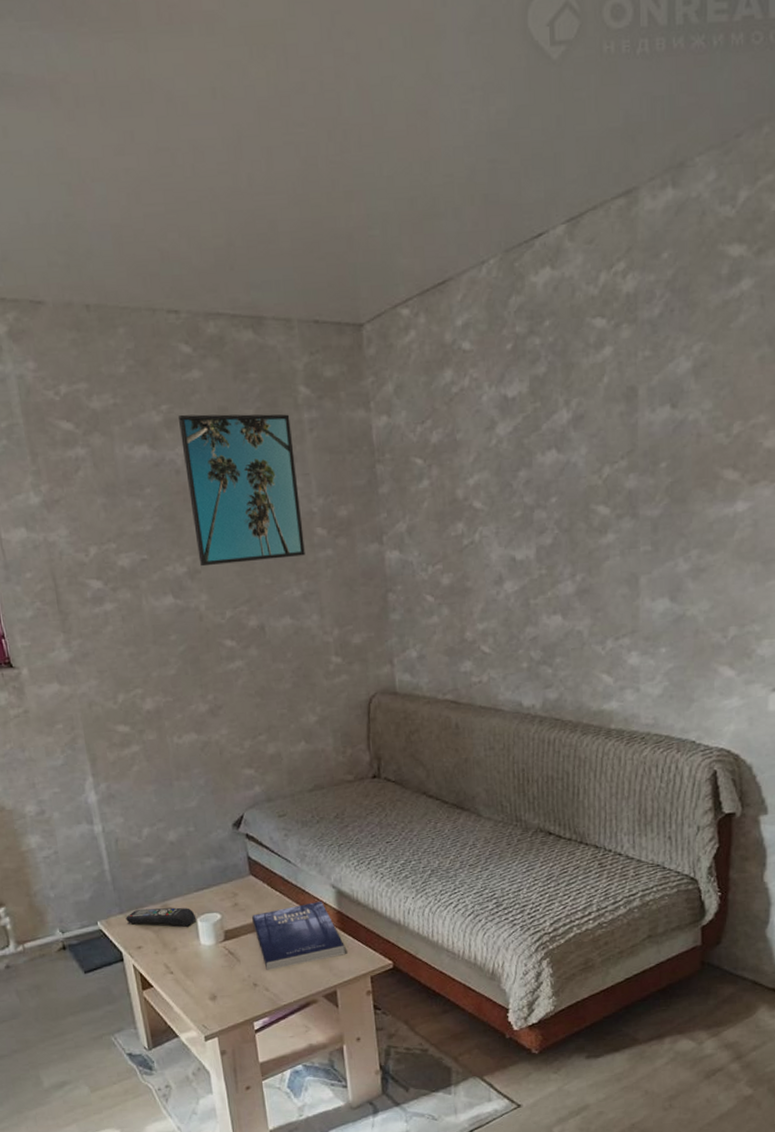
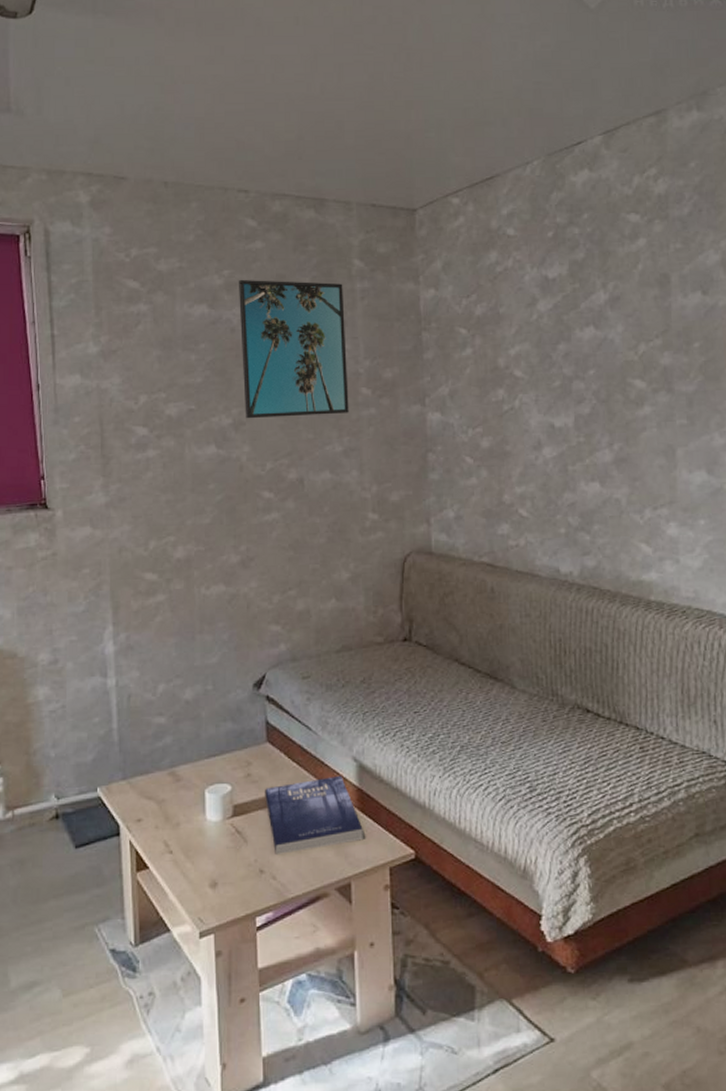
remote control: present [126,907,197,927] -> none [128,775,205,798]

